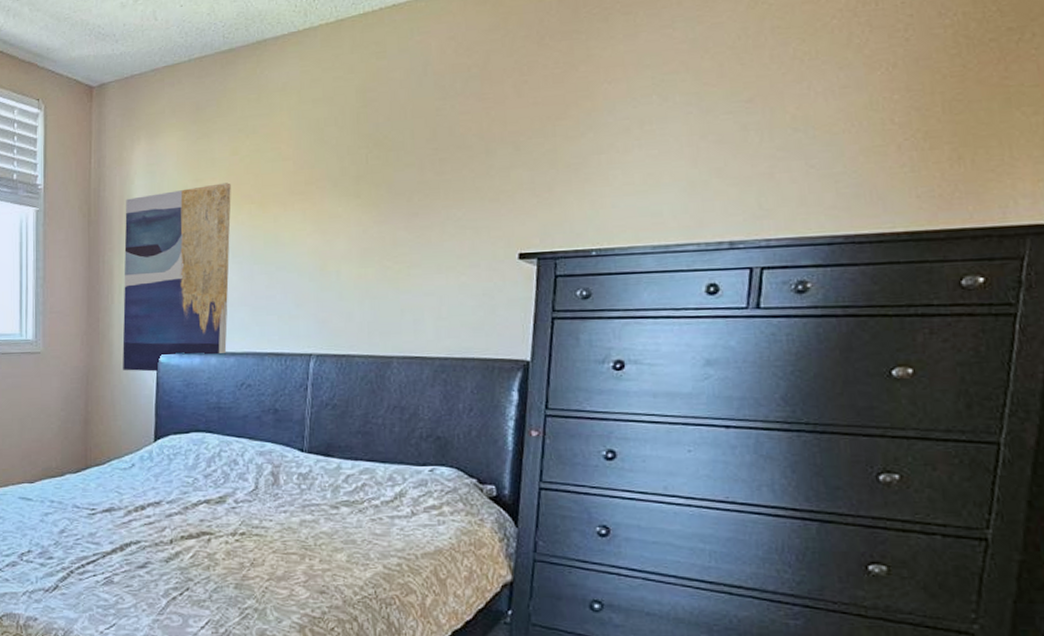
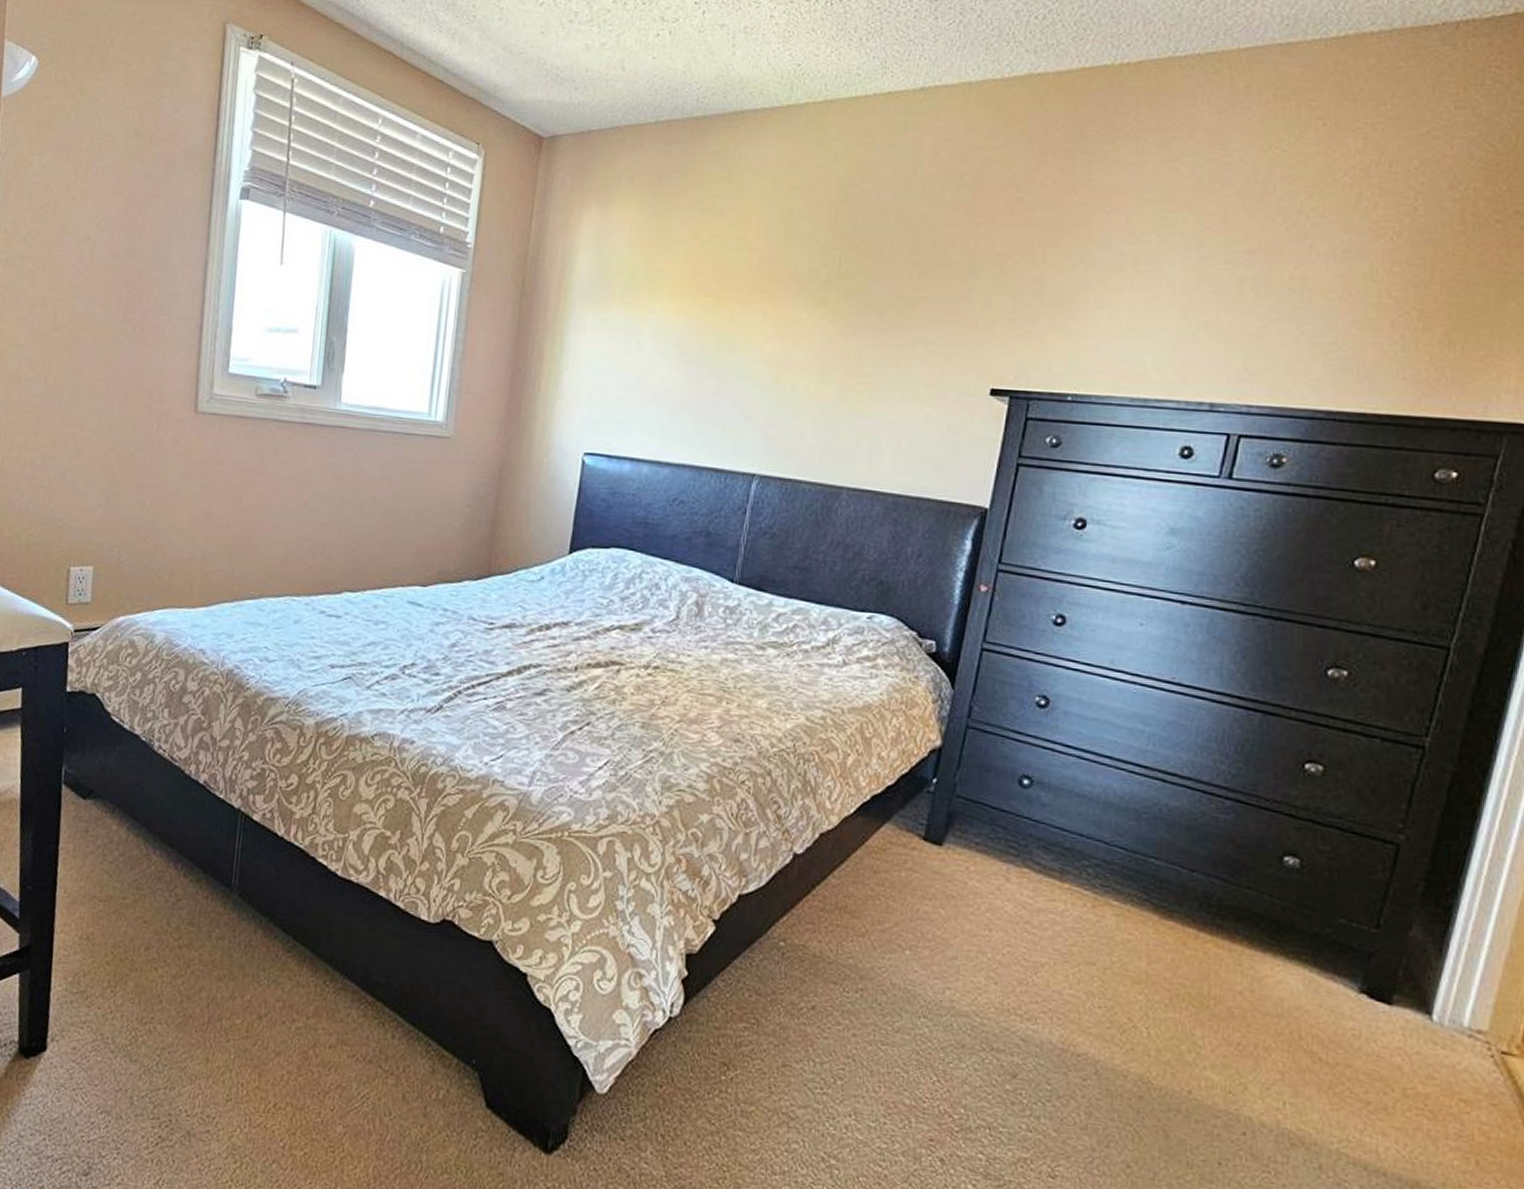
wall art: present [122,182,231,372] -> none [542,268,687,474]

